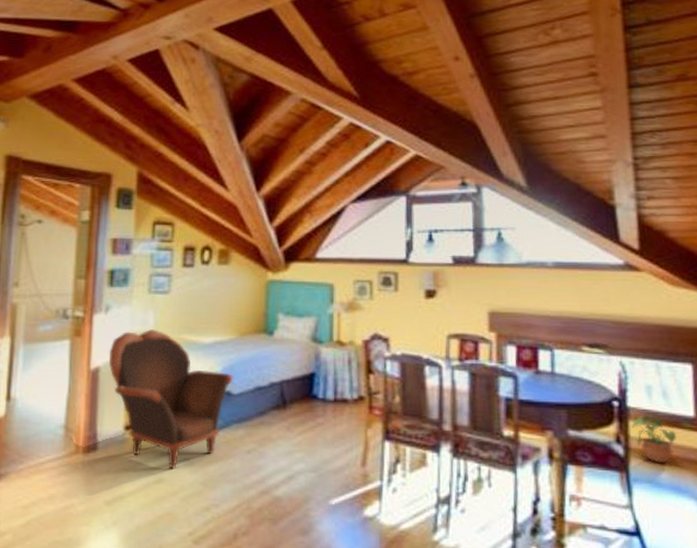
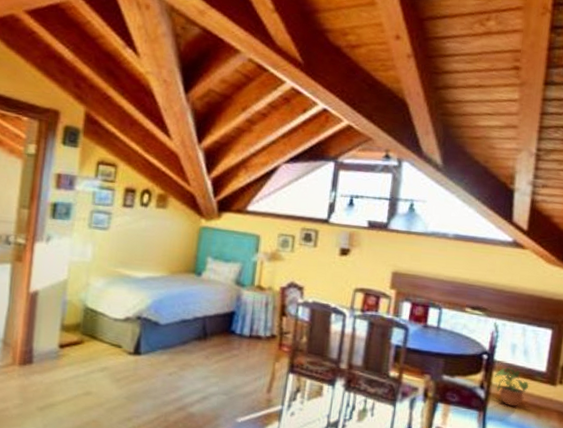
armchair: present [108,329,233,469] -> none [47,261,162,385]

